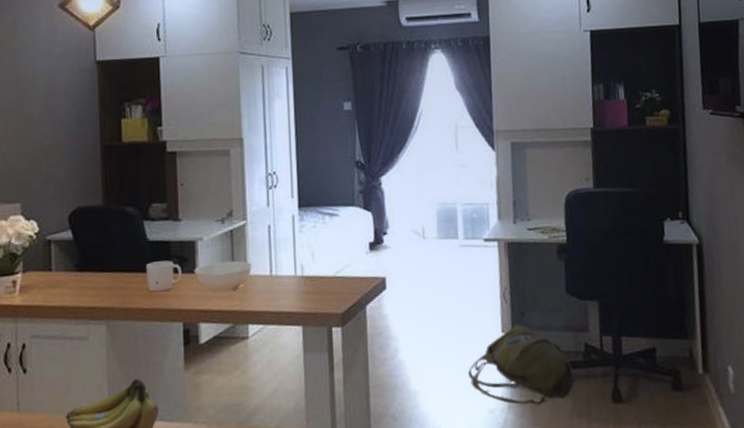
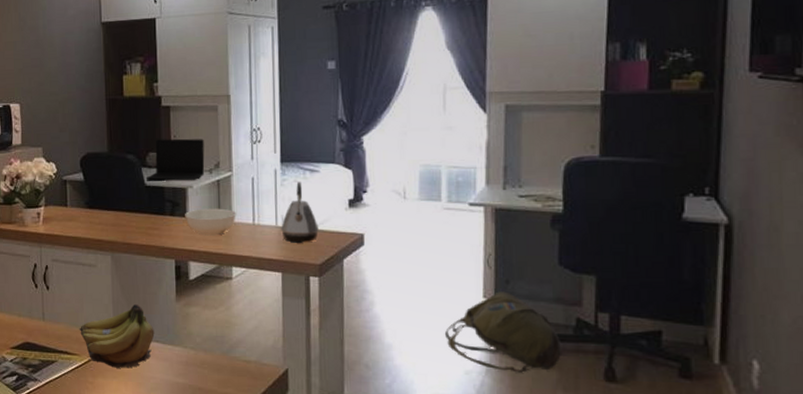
mug: present [145,260,182,292] -> none [143,204,174,231]
laptop: none [149,186,216,236] -> present [147,138,205,181]
kettle: none [300,226,341,293] -> present [281,181,320,243]

